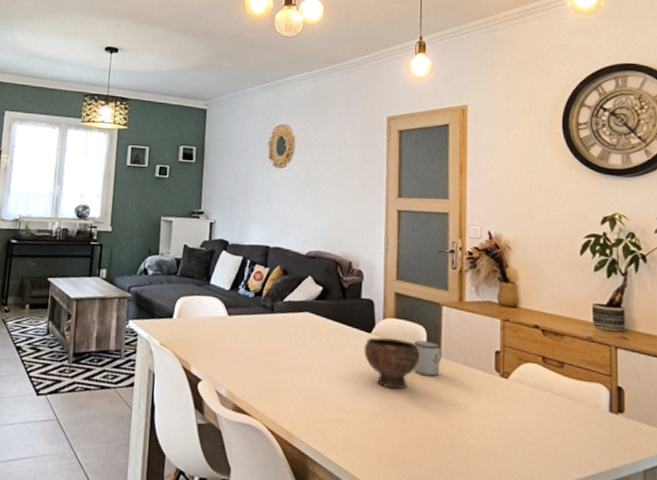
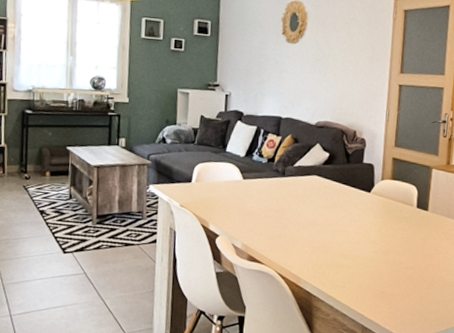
bowl: present [363,337,420,390] -> none [363,196,411,239]
mug: present [414,340,442,377] -> none [405,198,430,227]

